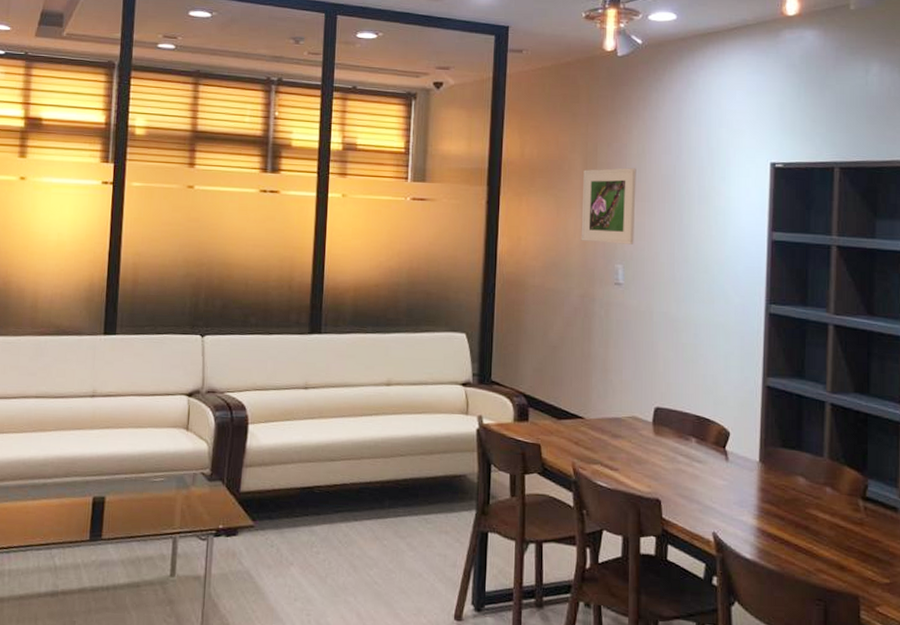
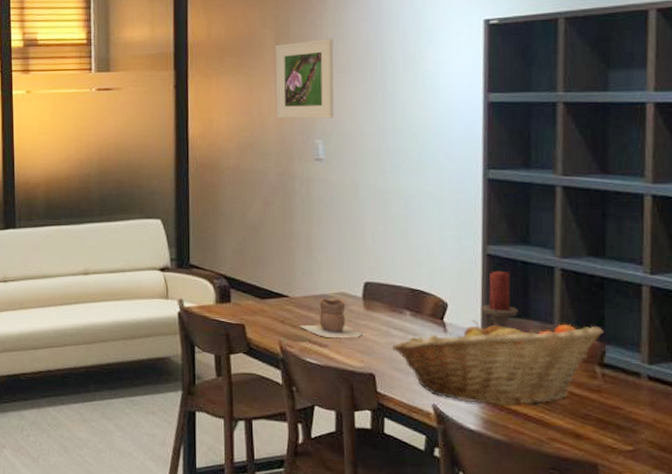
vase: none [592,421,652,462] -> present [299,298,363,338]
fruit basket: none [678,449,867,537] -> present [392,320,604,407]
candle holder: none [759,402,813,466] -> present [481,270,542,334]

